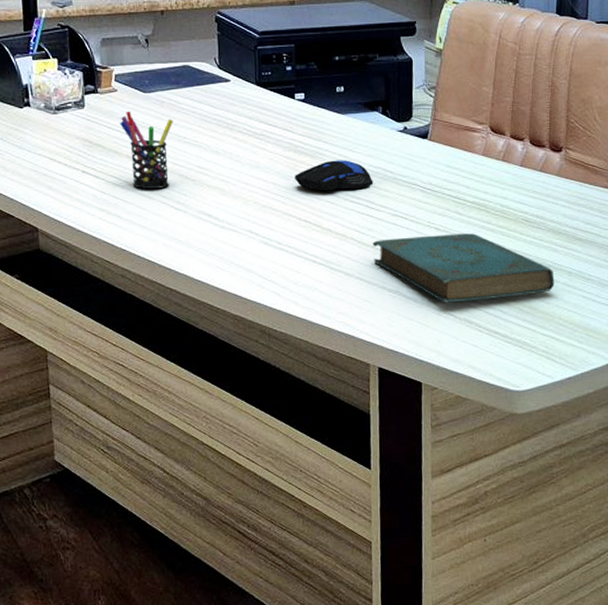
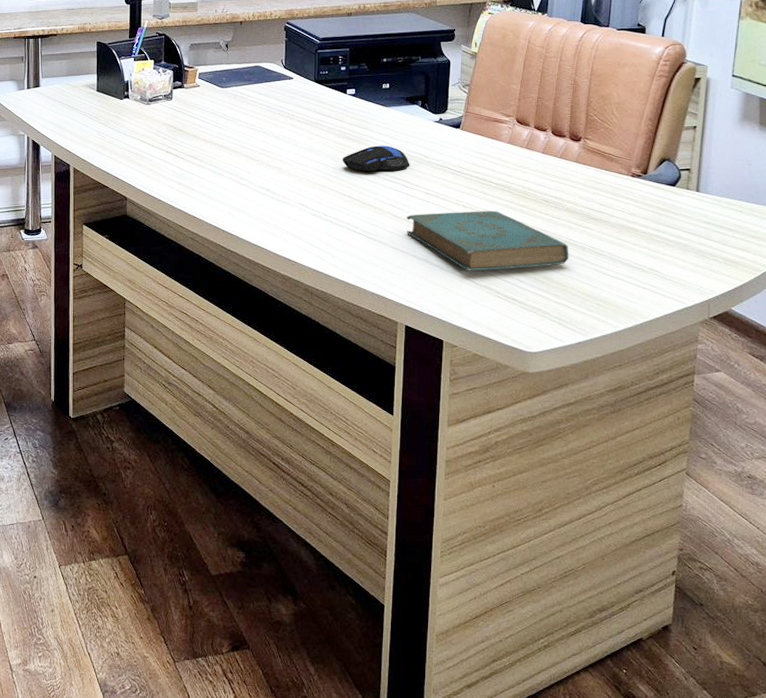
pen holder: present [120,111,173,189] -> none [200,103,244,167]

